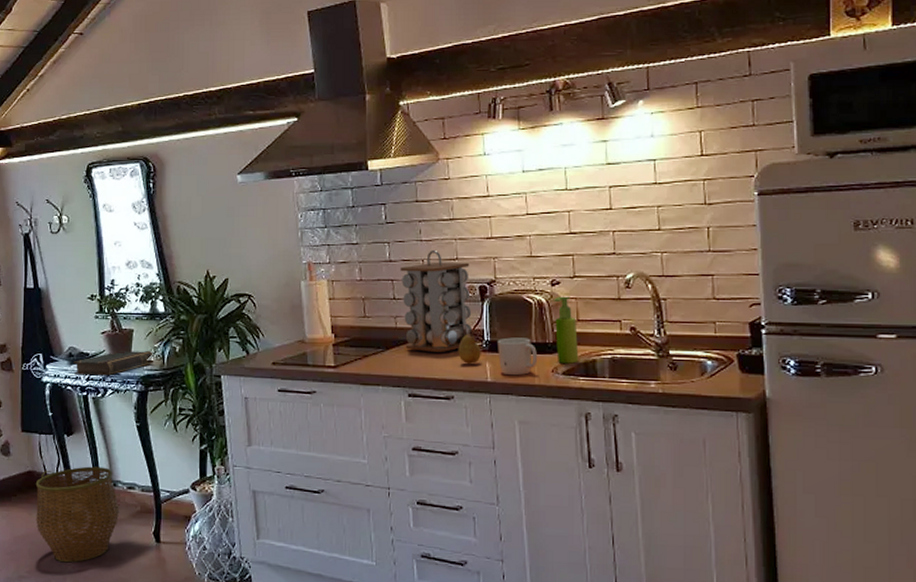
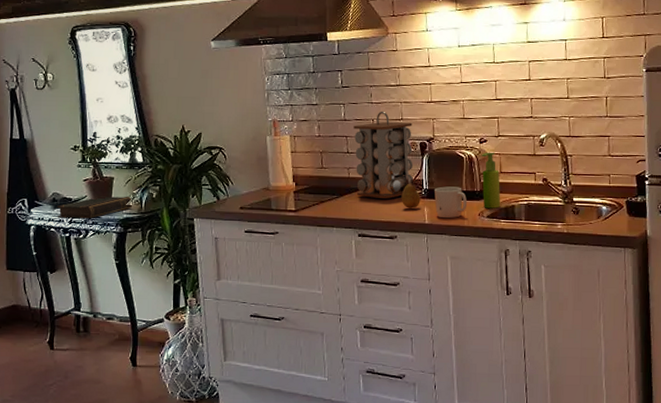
basket: present [35,466,120,563] -> none [19,300,100,387]

